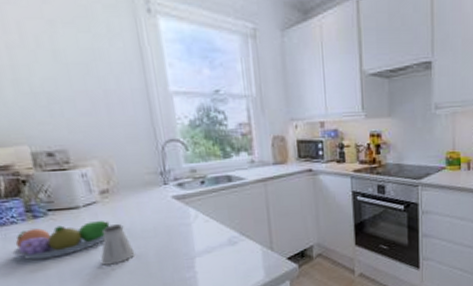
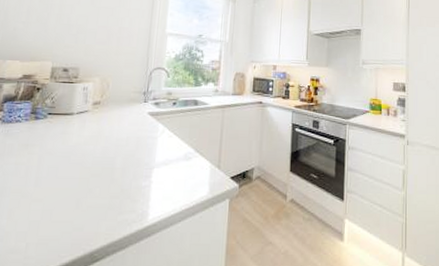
fruit bowl: present [12,221,110,260] -> none [7,127,93,156]
saltshaker: present [100,224,135,265] -> none [75,131,106,167]

